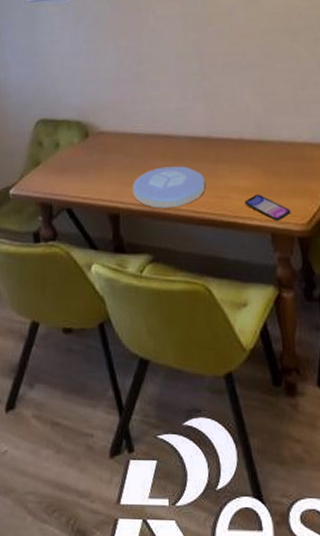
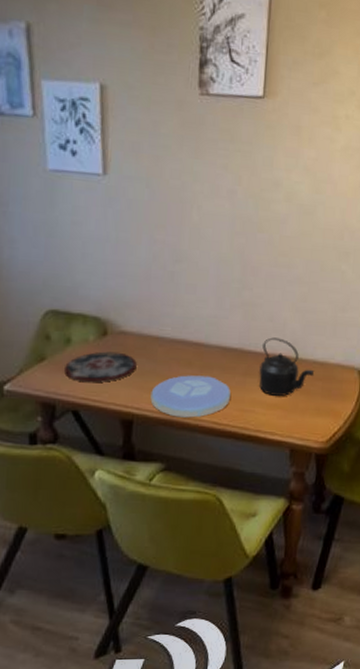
plate: none [57,151,117,182] -> present [64,351,137,383]
kettle: none [228,122,284,180] -> present [259,337,315,396]
smartphone: present [244,194,291,221] -> none [268,411,313,438]

